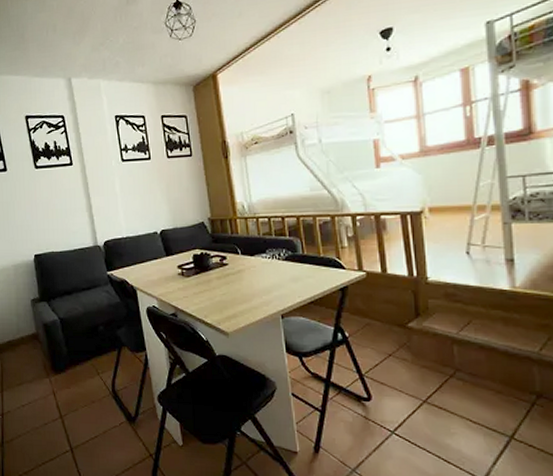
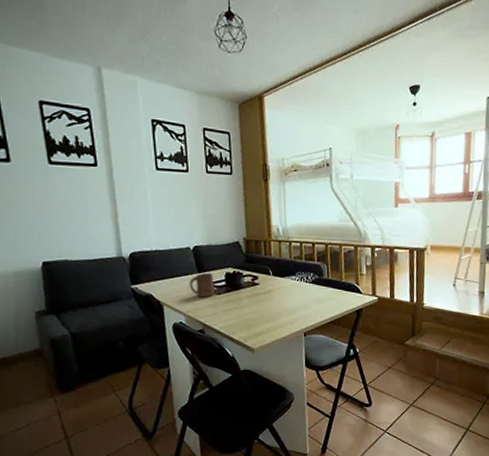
cup: none [159,255,184,281] -> present [189,272,215,298]

